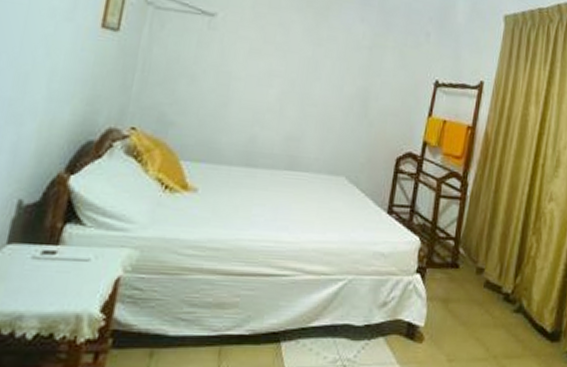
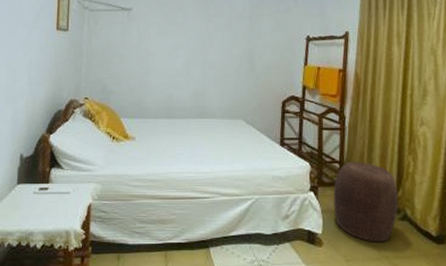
stool: none [441,238,517,339] -> present [333,161,399,243]

